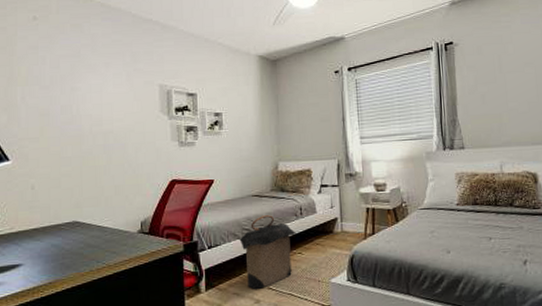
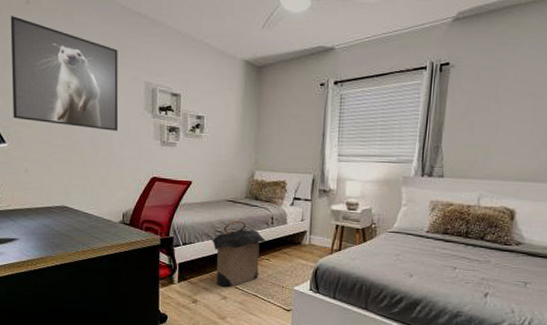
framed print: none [16,32,133,137] -> present [10,16,119,131]

